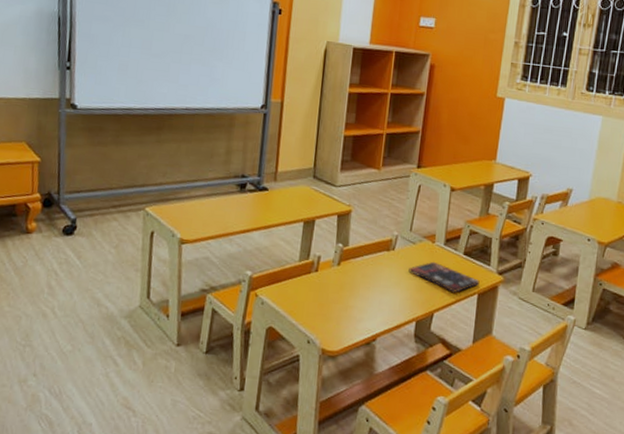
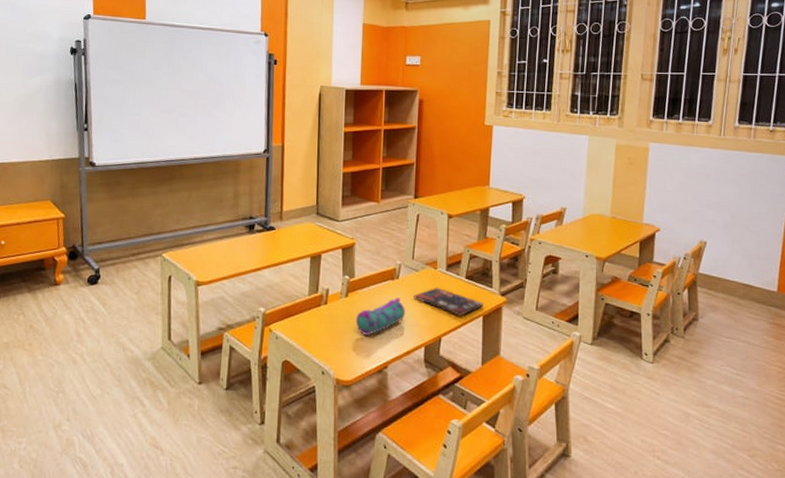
pencil case: none [346,270,399,307] -> present [355,298,405,335]

